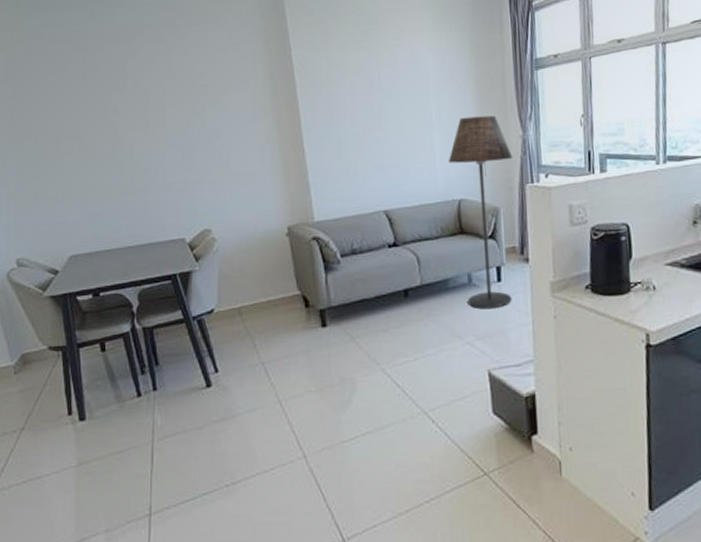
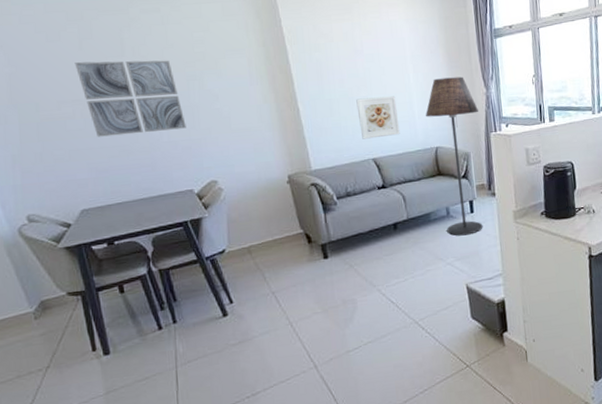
wall art: none [76,93,183,177] -> present [74,60,186,137]
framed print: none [369,137,418,188] -> present [356,96,400,139]

